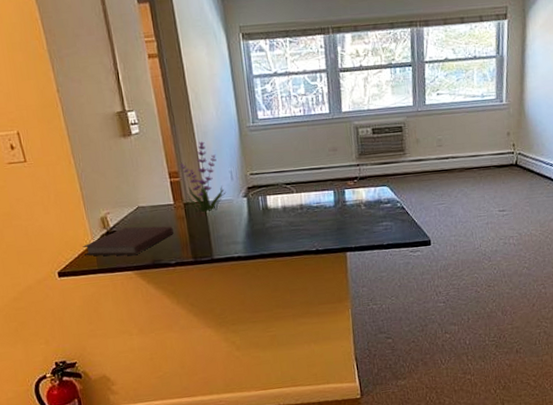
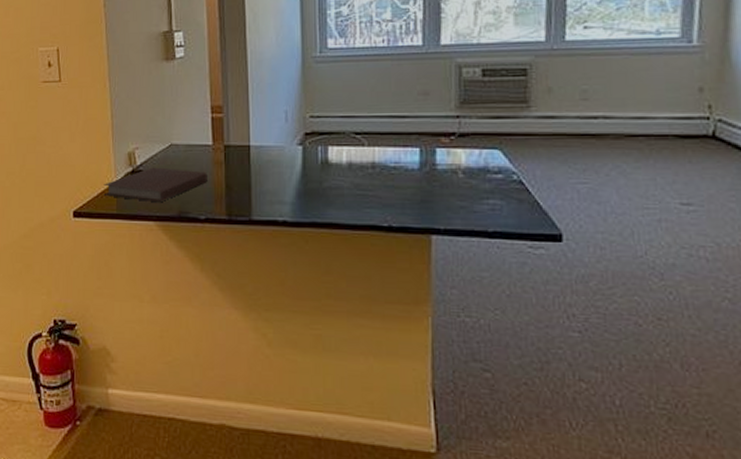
plant: present [180,141,226,213] -> none [222,71,277,160]

